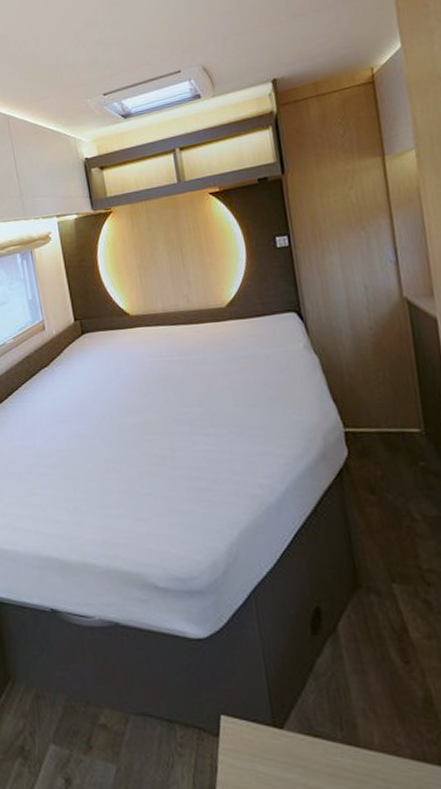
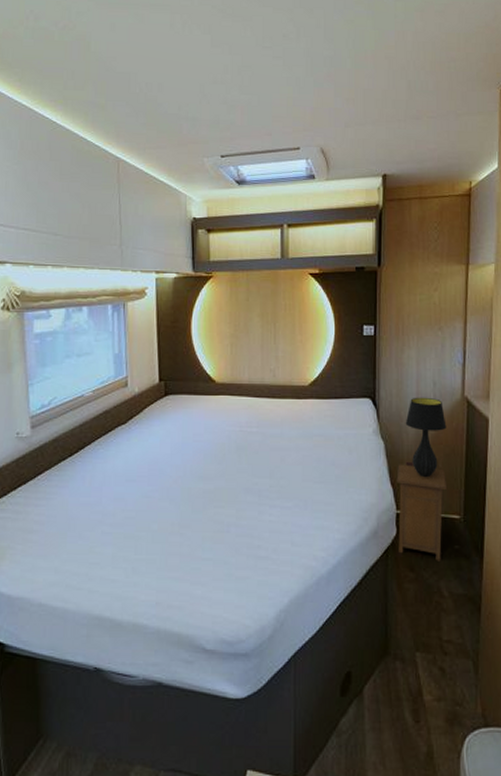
nightstand: none [337,374,406,481] -> present [396,461,446,561]
table lamp: none [338,303,388,391] -> present [405,397,447,478]

